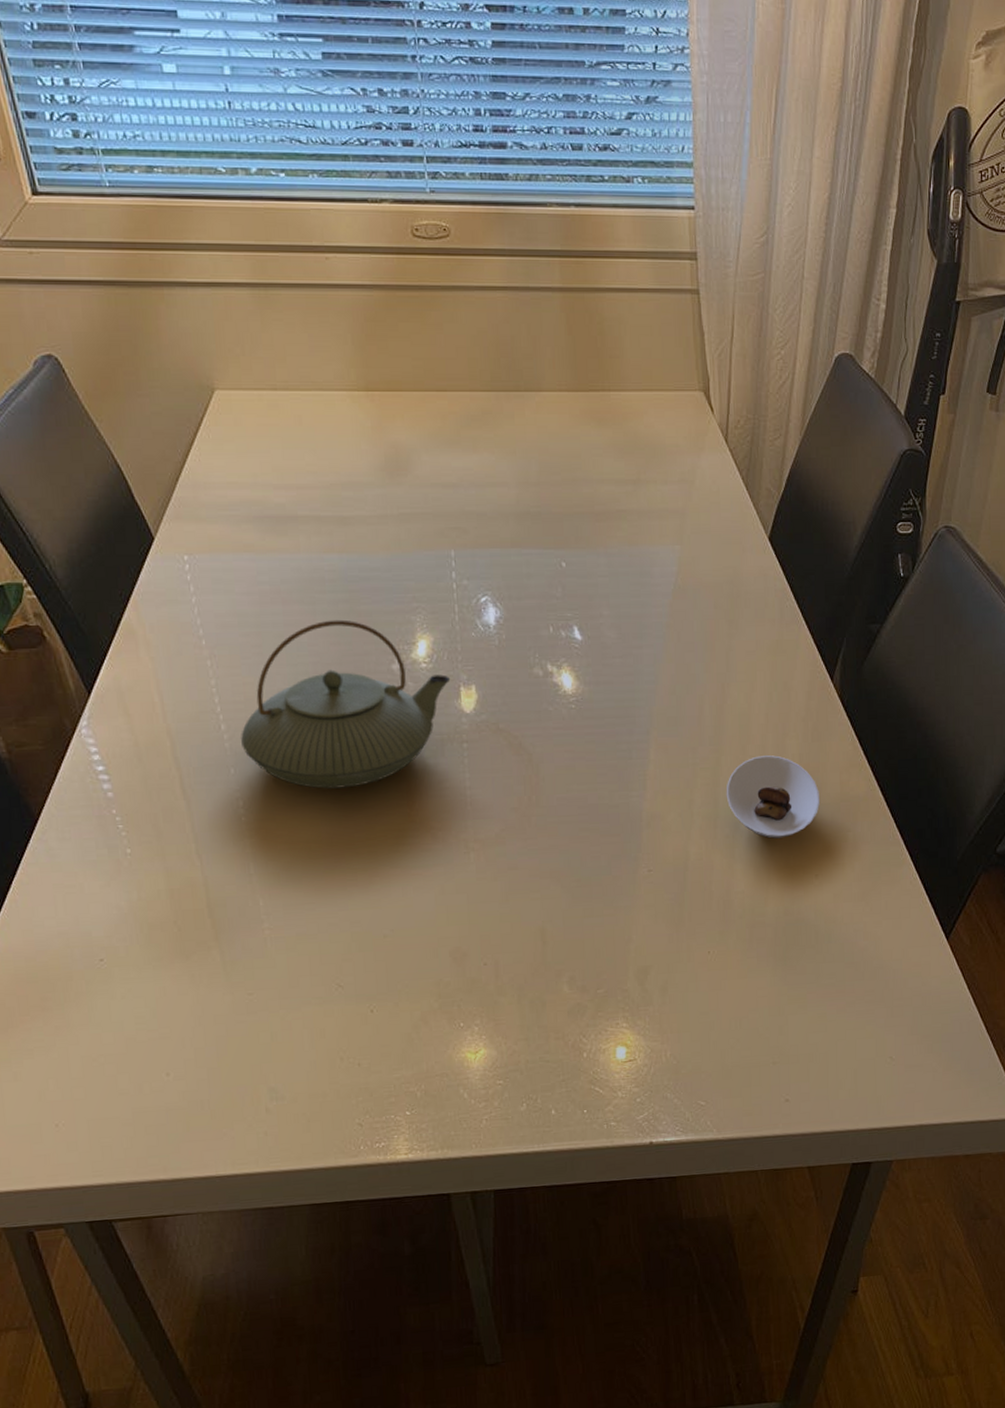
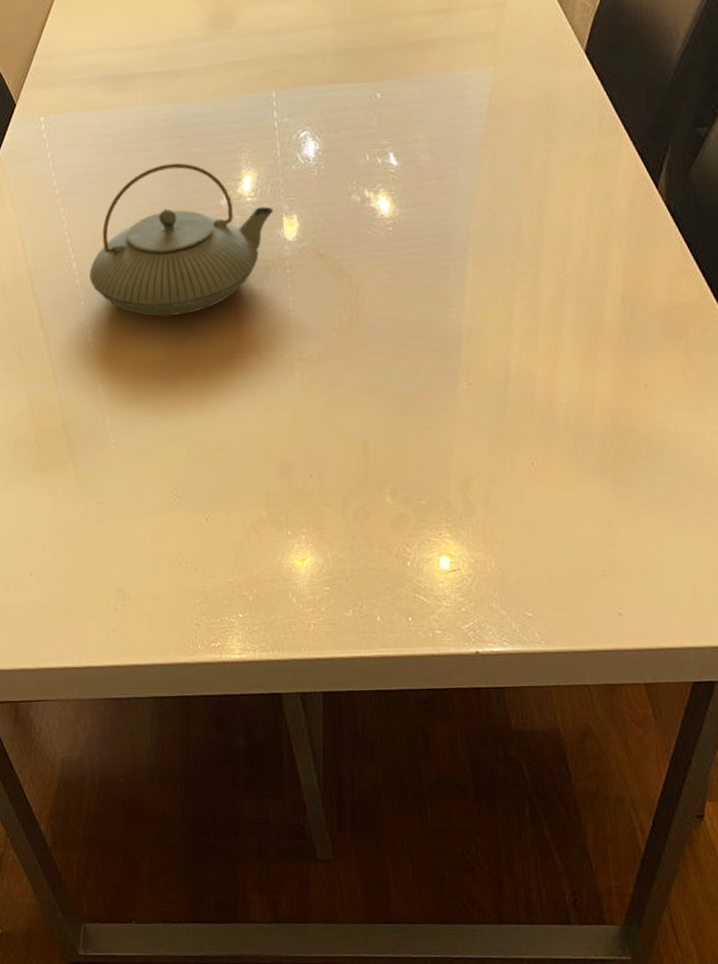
saucer: present [726,755,820,839] -> none [546,266,647,349]

